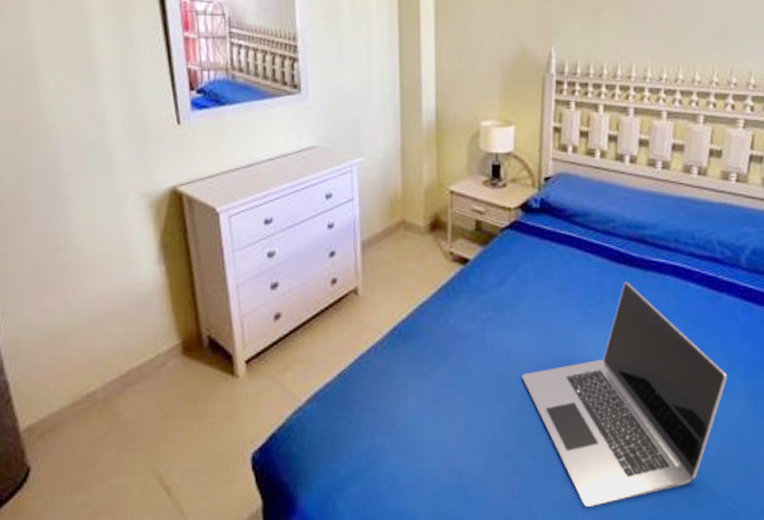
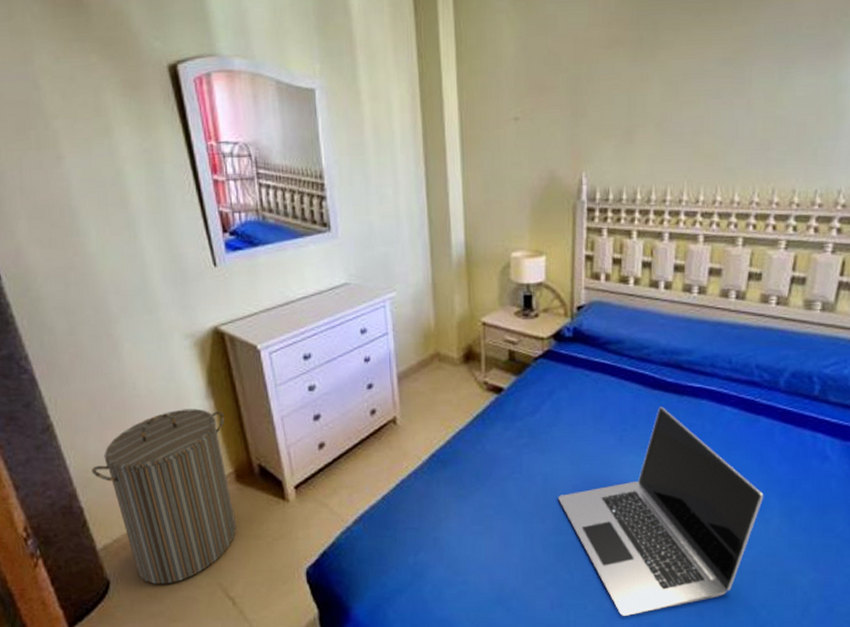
laundry hamper: none [23,274,178,472] -> present [92,408,236,585]

